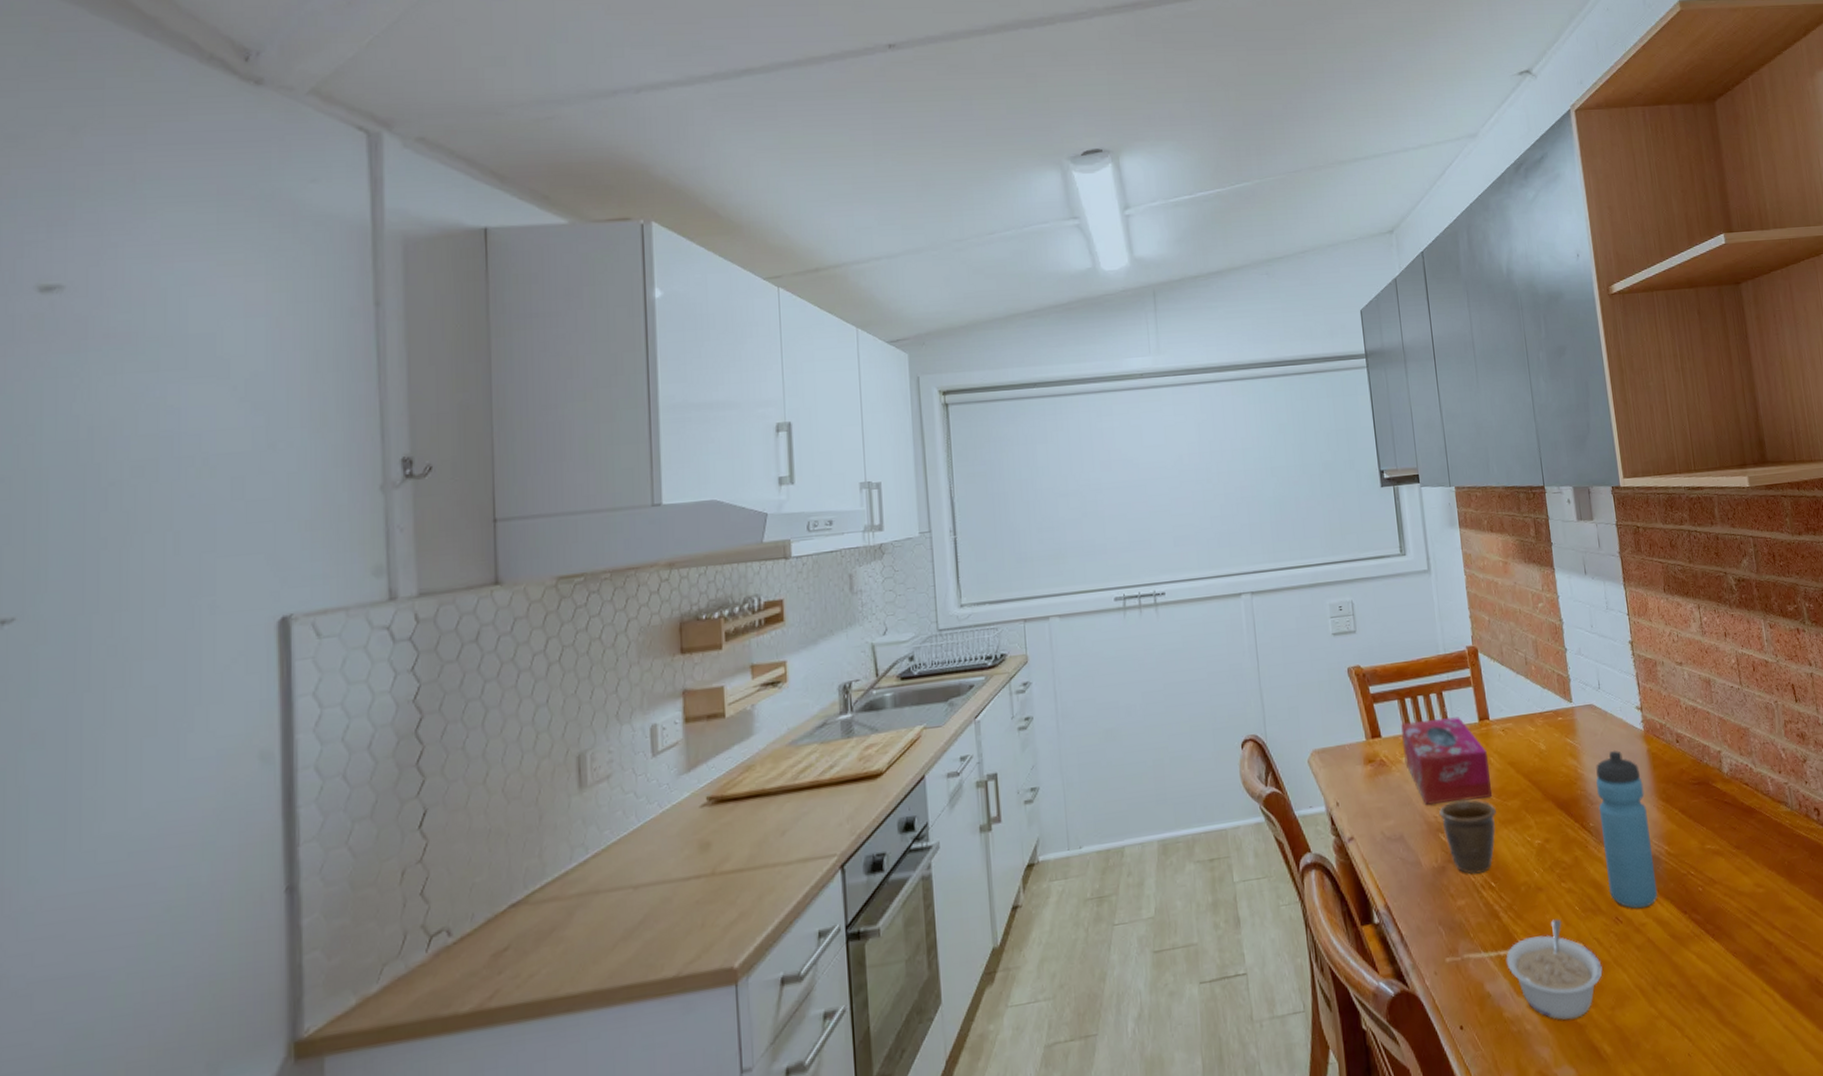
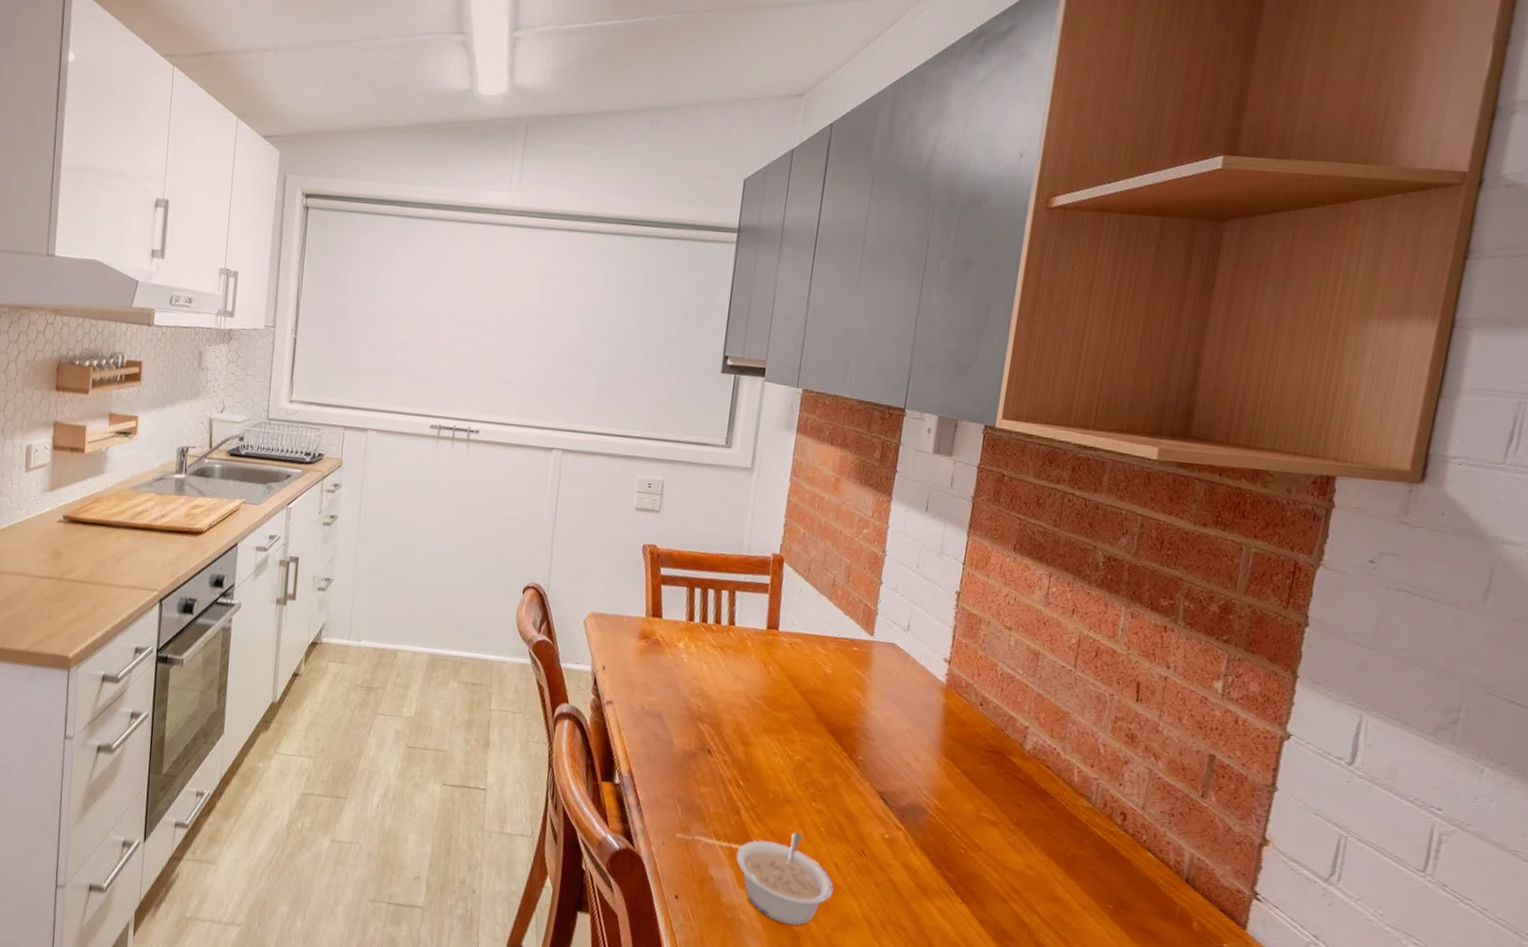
tissue box: present [1401,716,1493,805] -> none [680,610,768,703]
mug: present [1439,799,1496,875] -> none [703,697,763,770]
water bottle: present [1596,750,1658,909] -> none [860,693,929,851]

